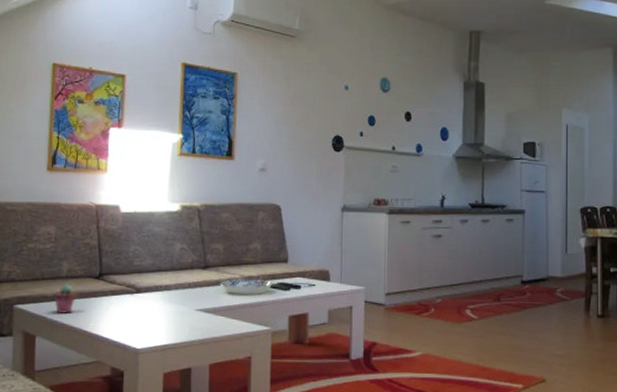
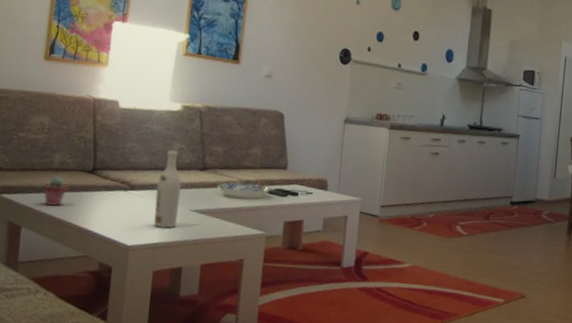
wine bottle: none [161,250,185,329] -> present [154,150,182,228]

